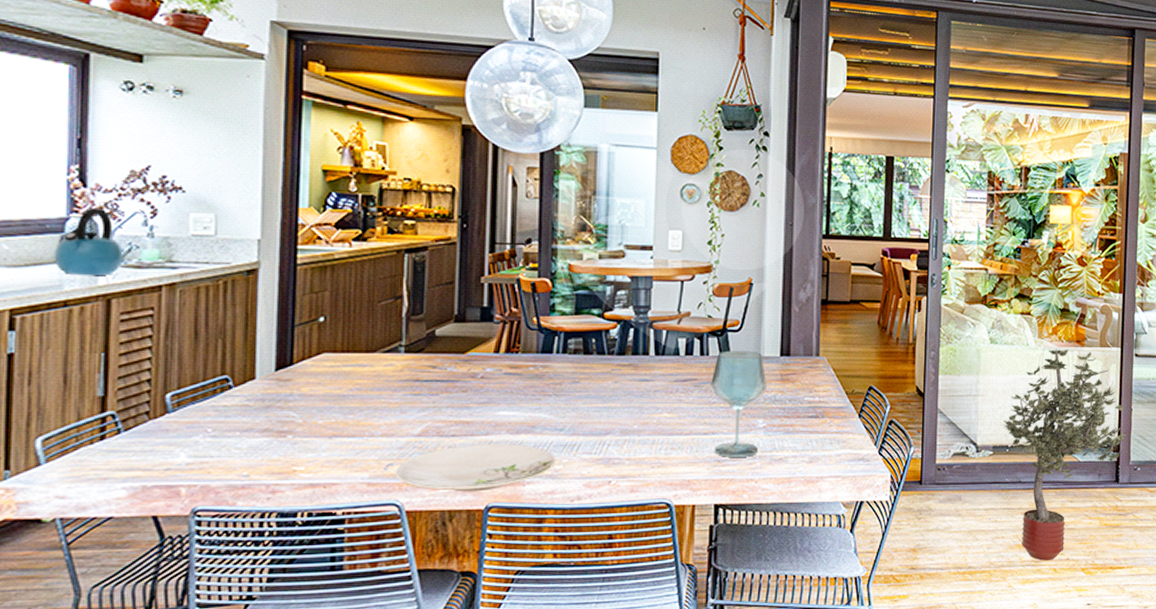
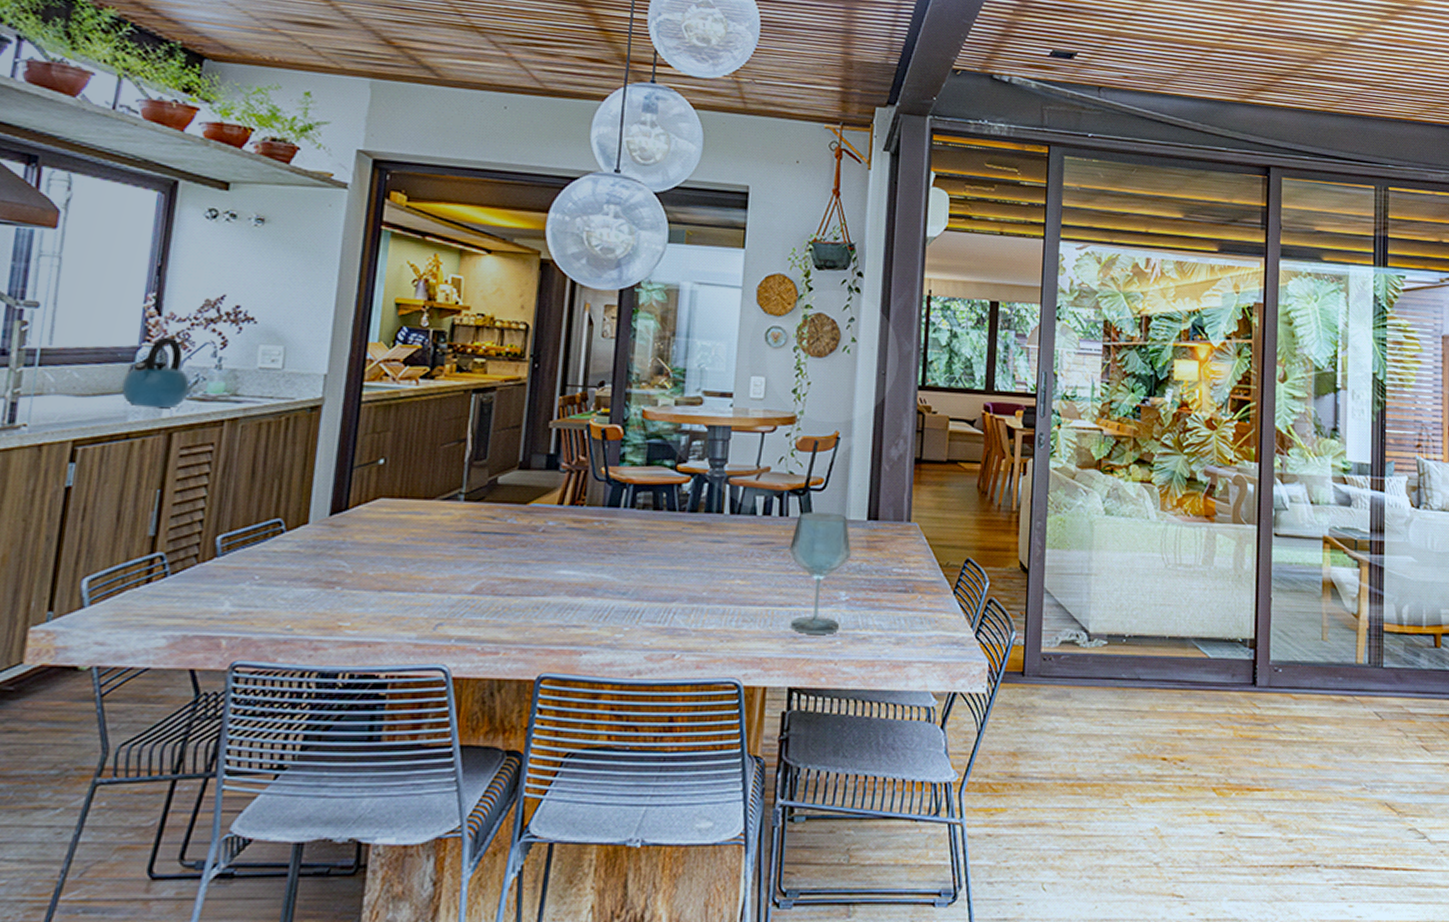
plate: present [396,443,555,493] -> none [444,605,616,660]
potted tree: present [1003,348,1127,561] -> none [1119,523,1265,776]

